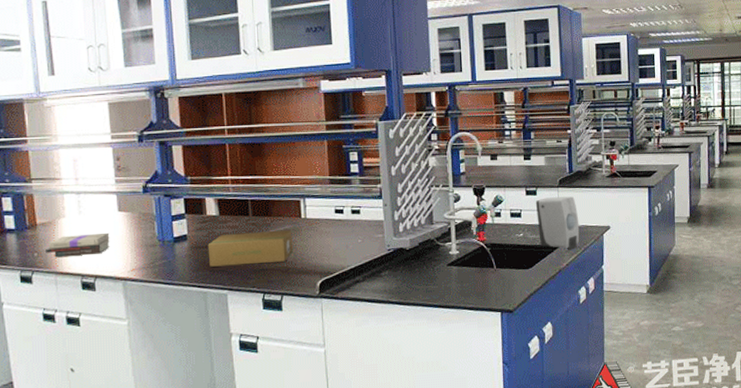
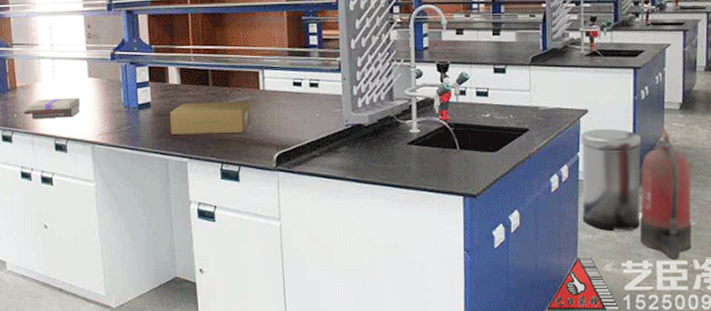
soap dispenser: present [535,196,580,250] -> none [504,76,553,134]
pedal bin: none [605,243,658,337] -> present [582,129,642,232]
fire extinguisher: none [657,241,701,358] -> present [640,129,692,260]

